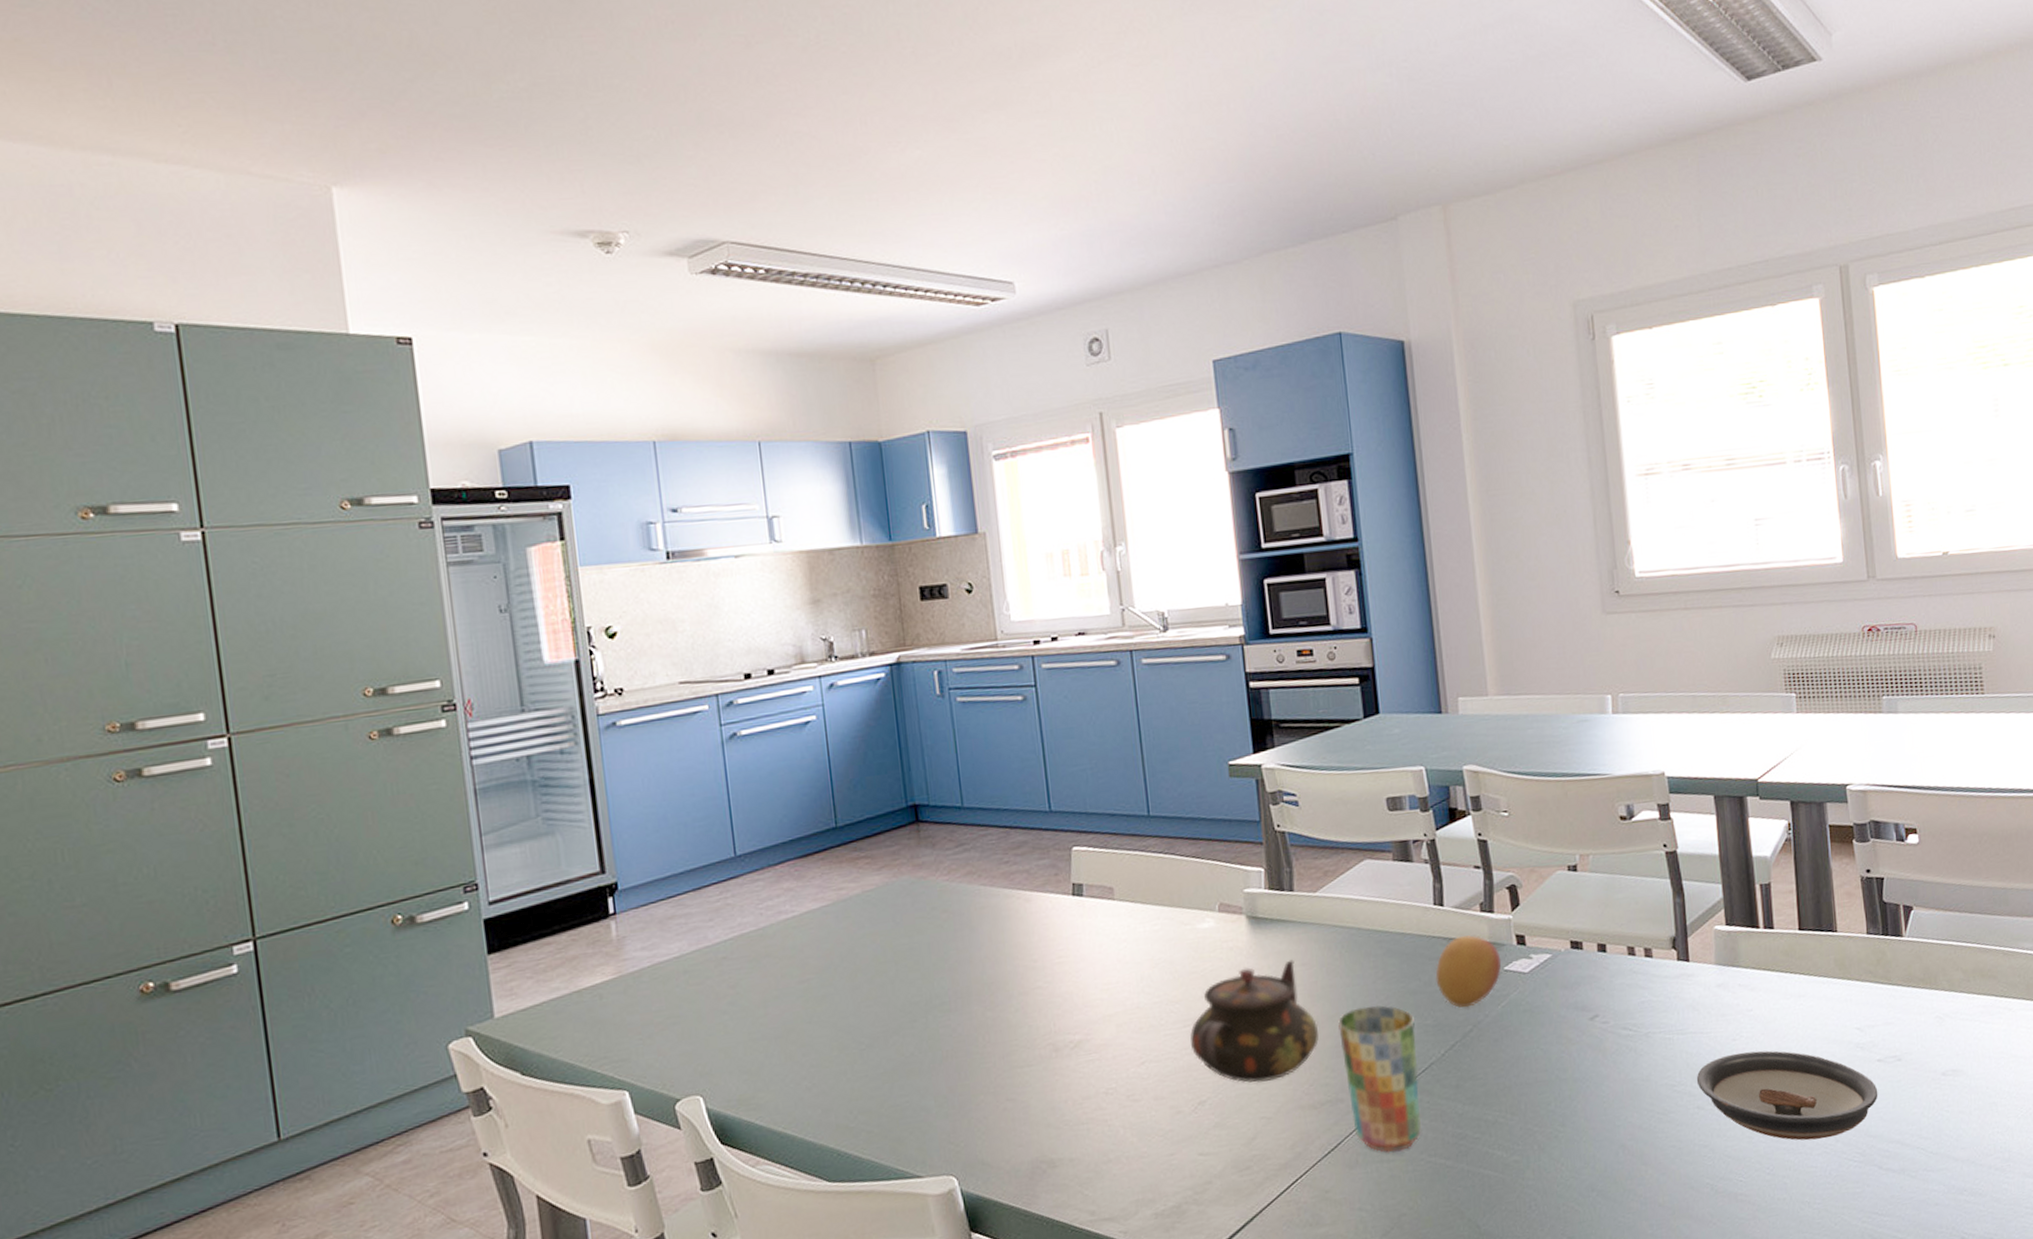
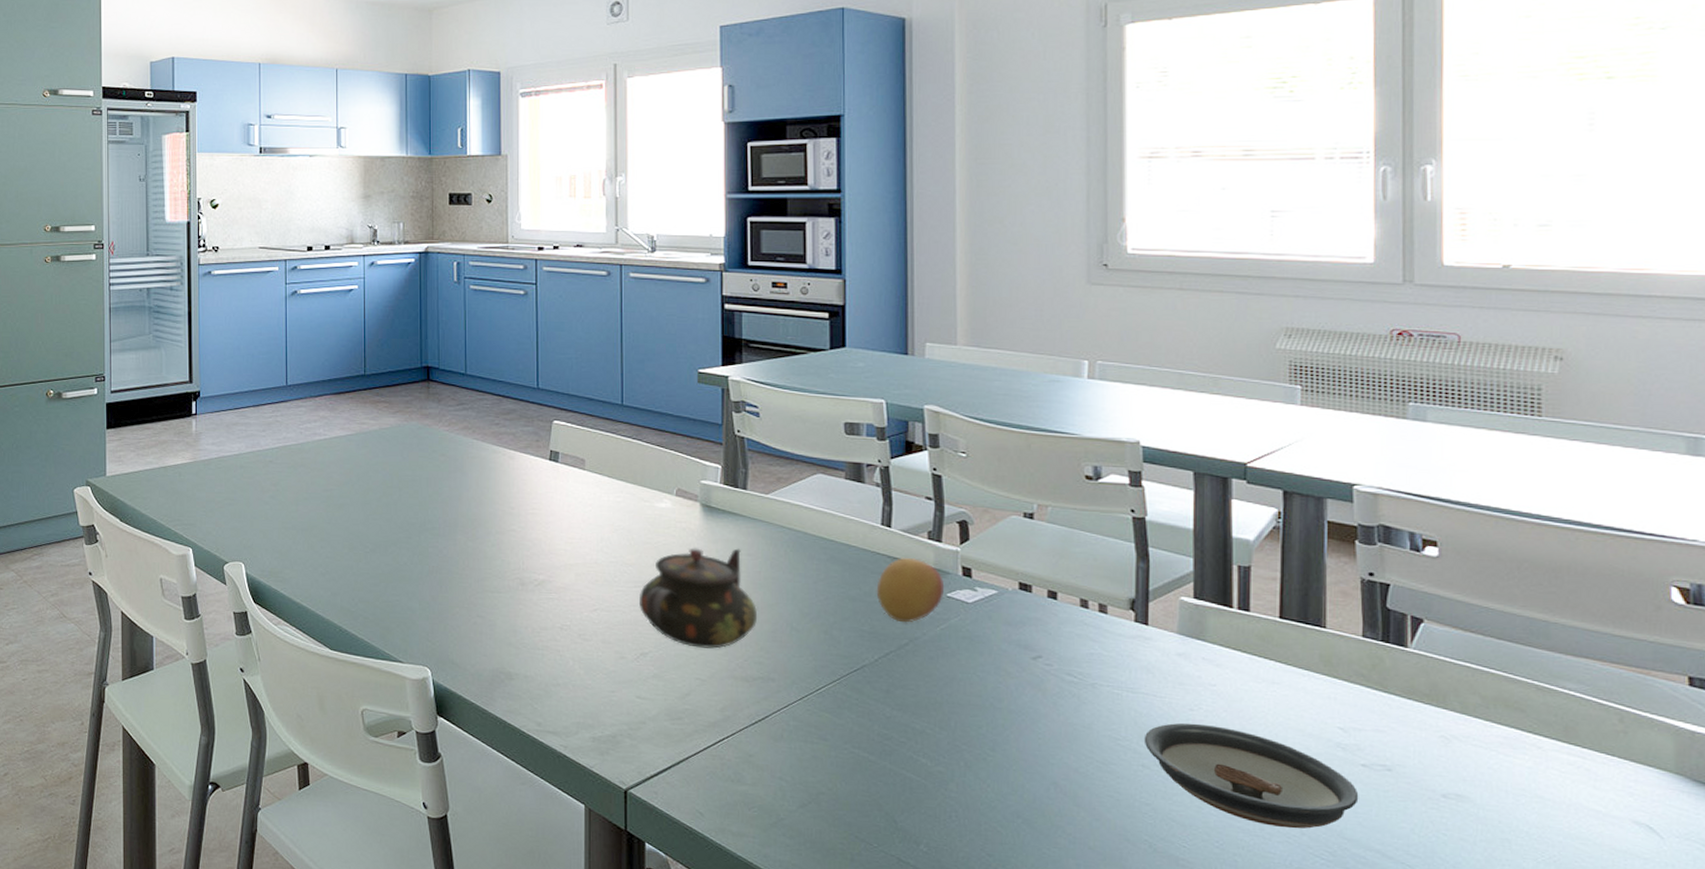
cup: present [1338,1005,1421,1153] -> none [777,602,851,737]

